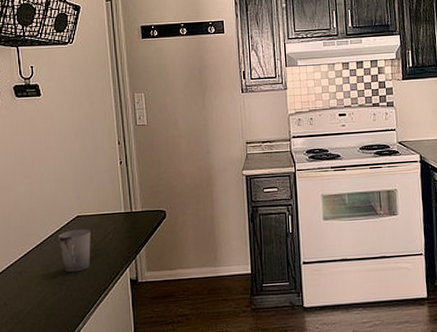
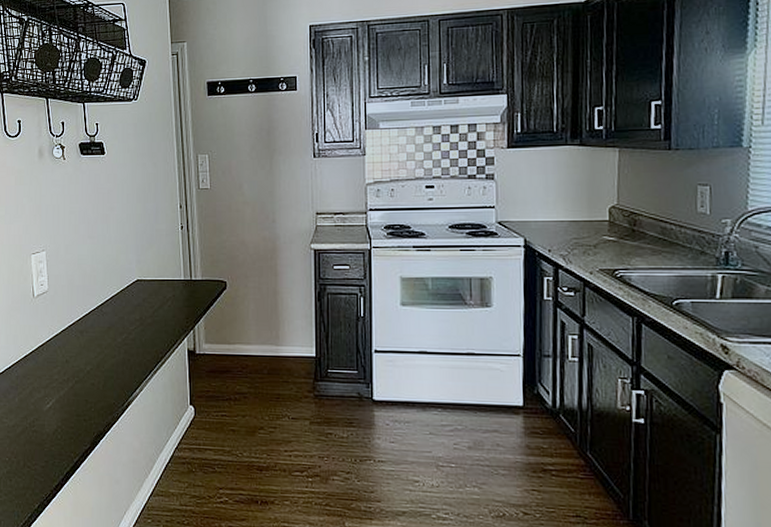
cup: present [58,229,91,272] -> none [118,293,150,337]

